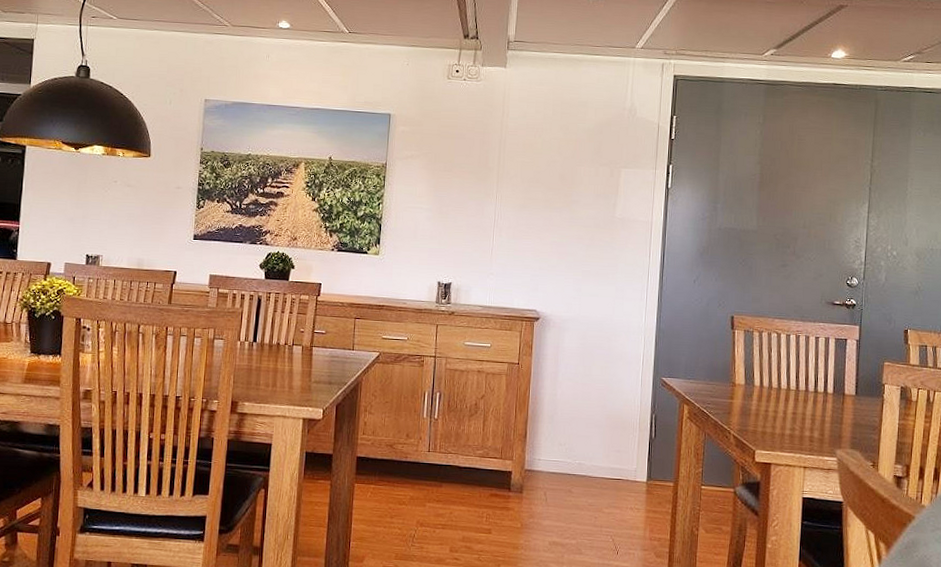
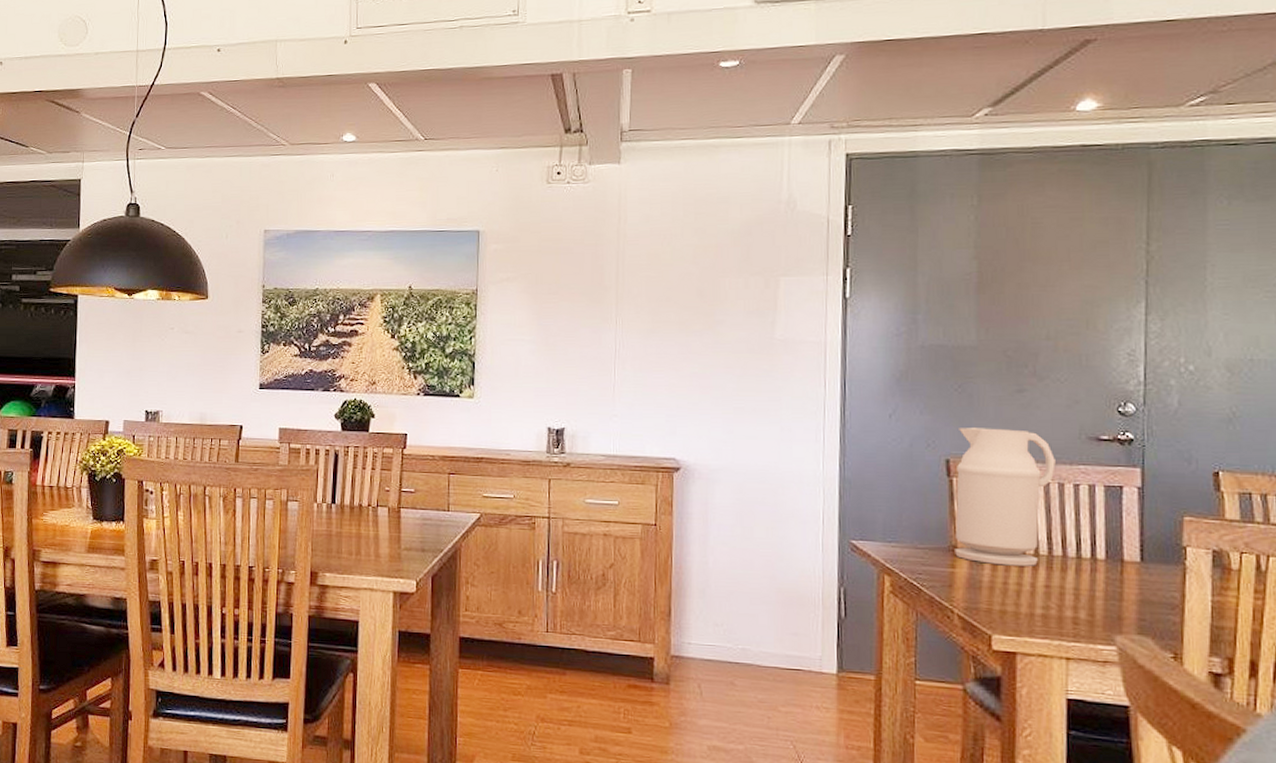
water jug: none [734,291,804,398] -> present [955,426,1056,566]

